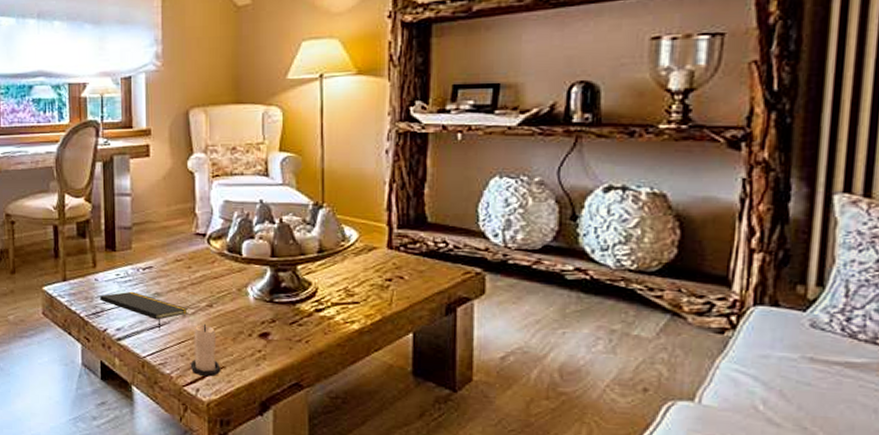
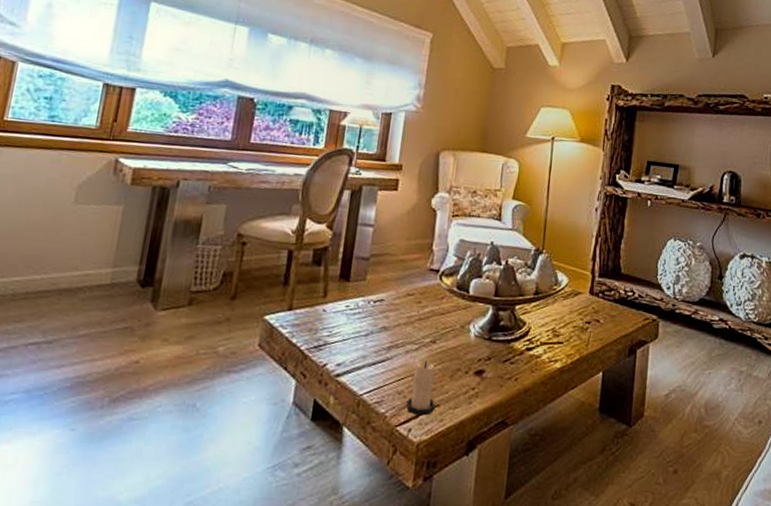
notepad: present [99,291,188,330] -> none [324,324,412,366]

